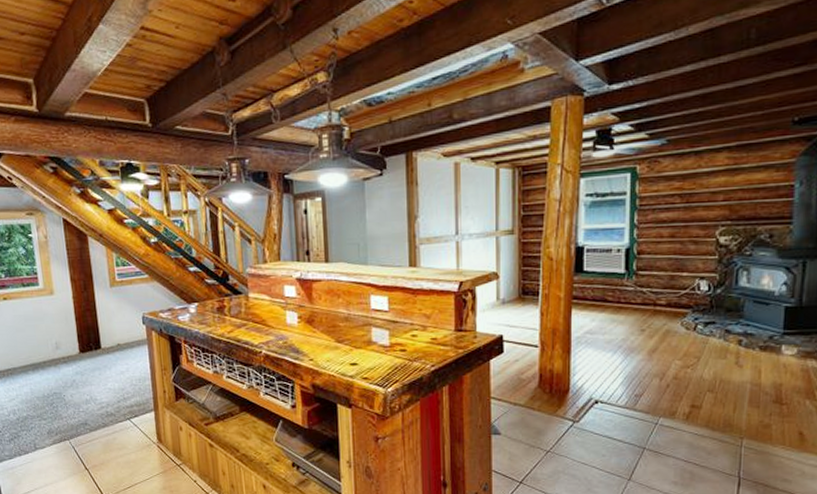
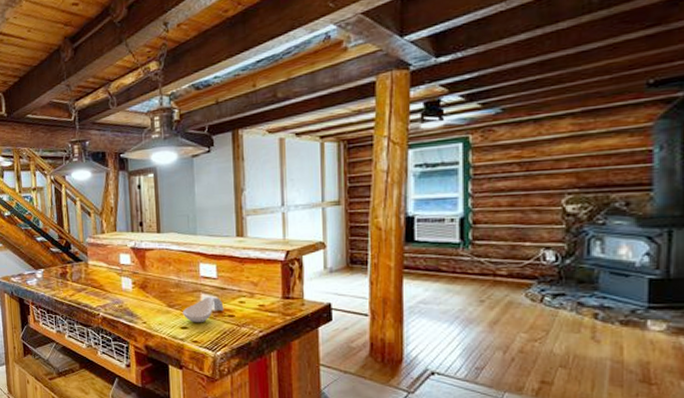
spoon rest: none [351,330,396,359] -> present [182,296,224,323]

